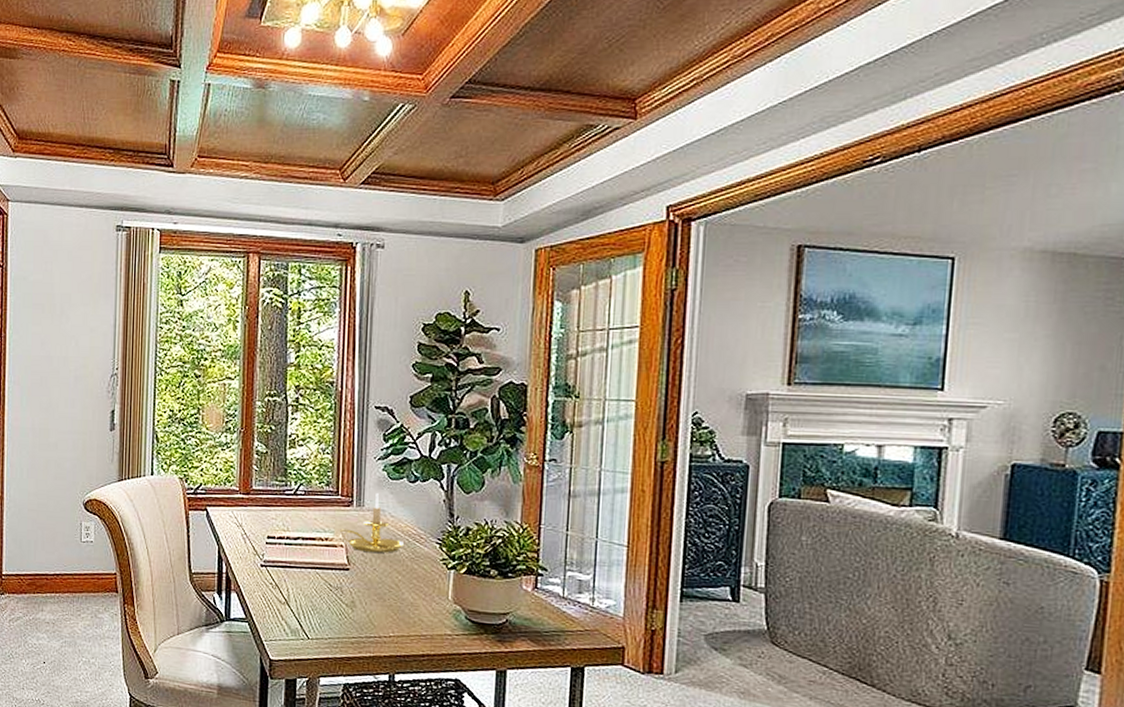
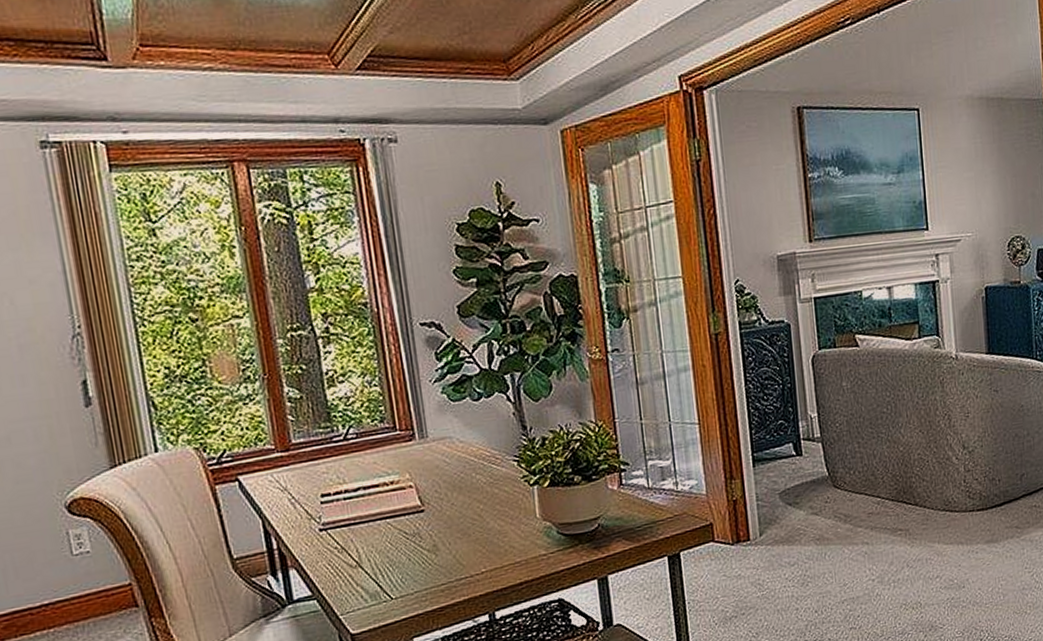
candle holder: present [339,493,404,553] -> none [404,420,479,488]

